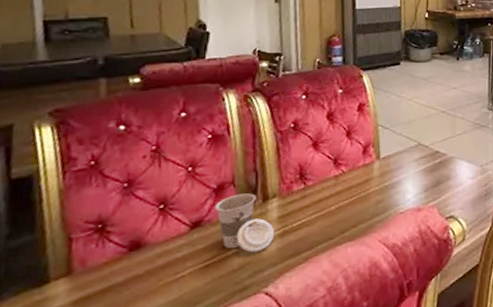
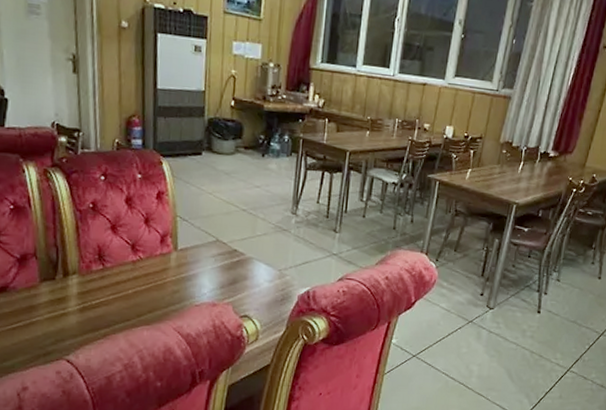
cup: present [214,193,275,253] -> none [18,266,75,323]

